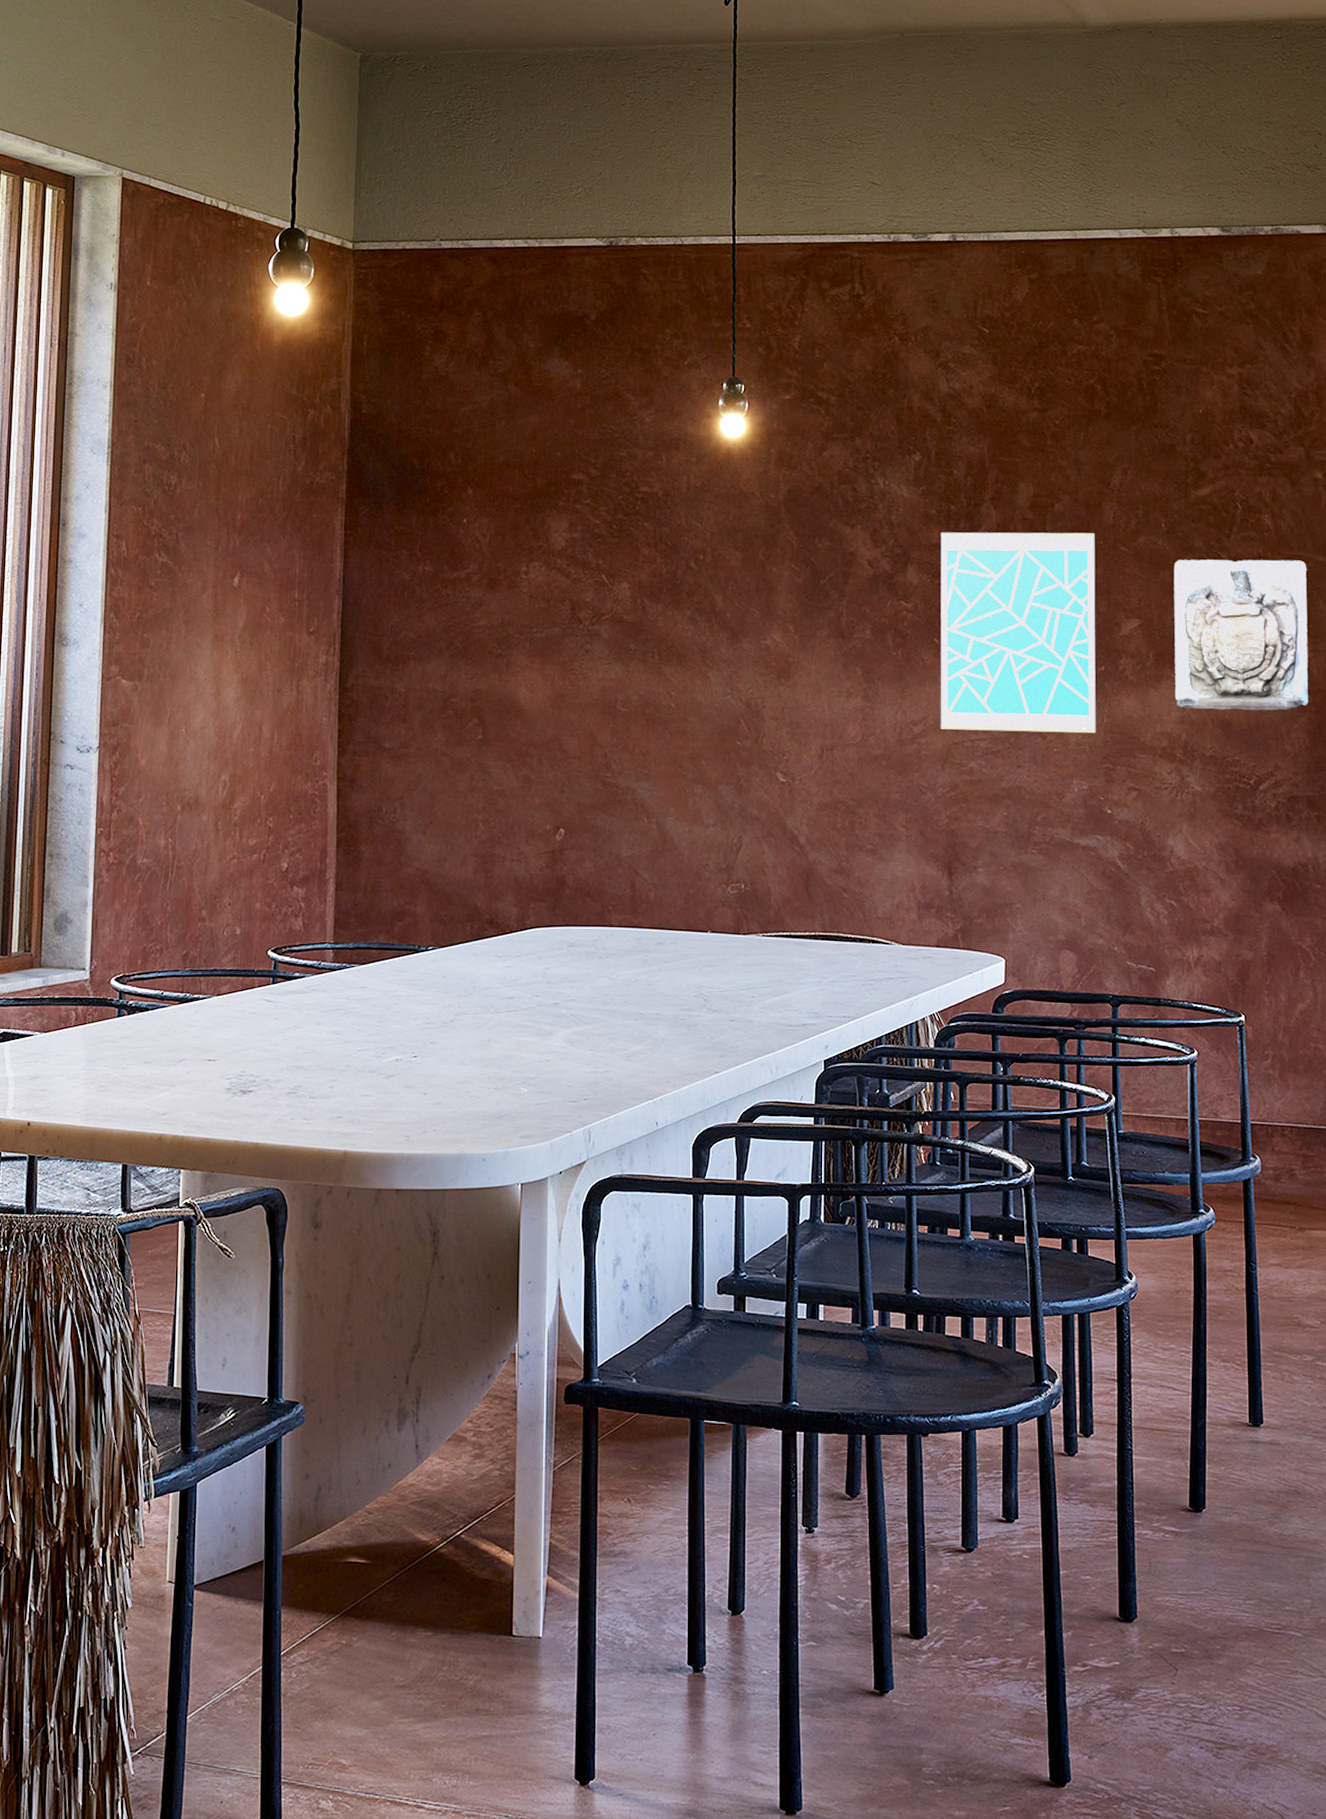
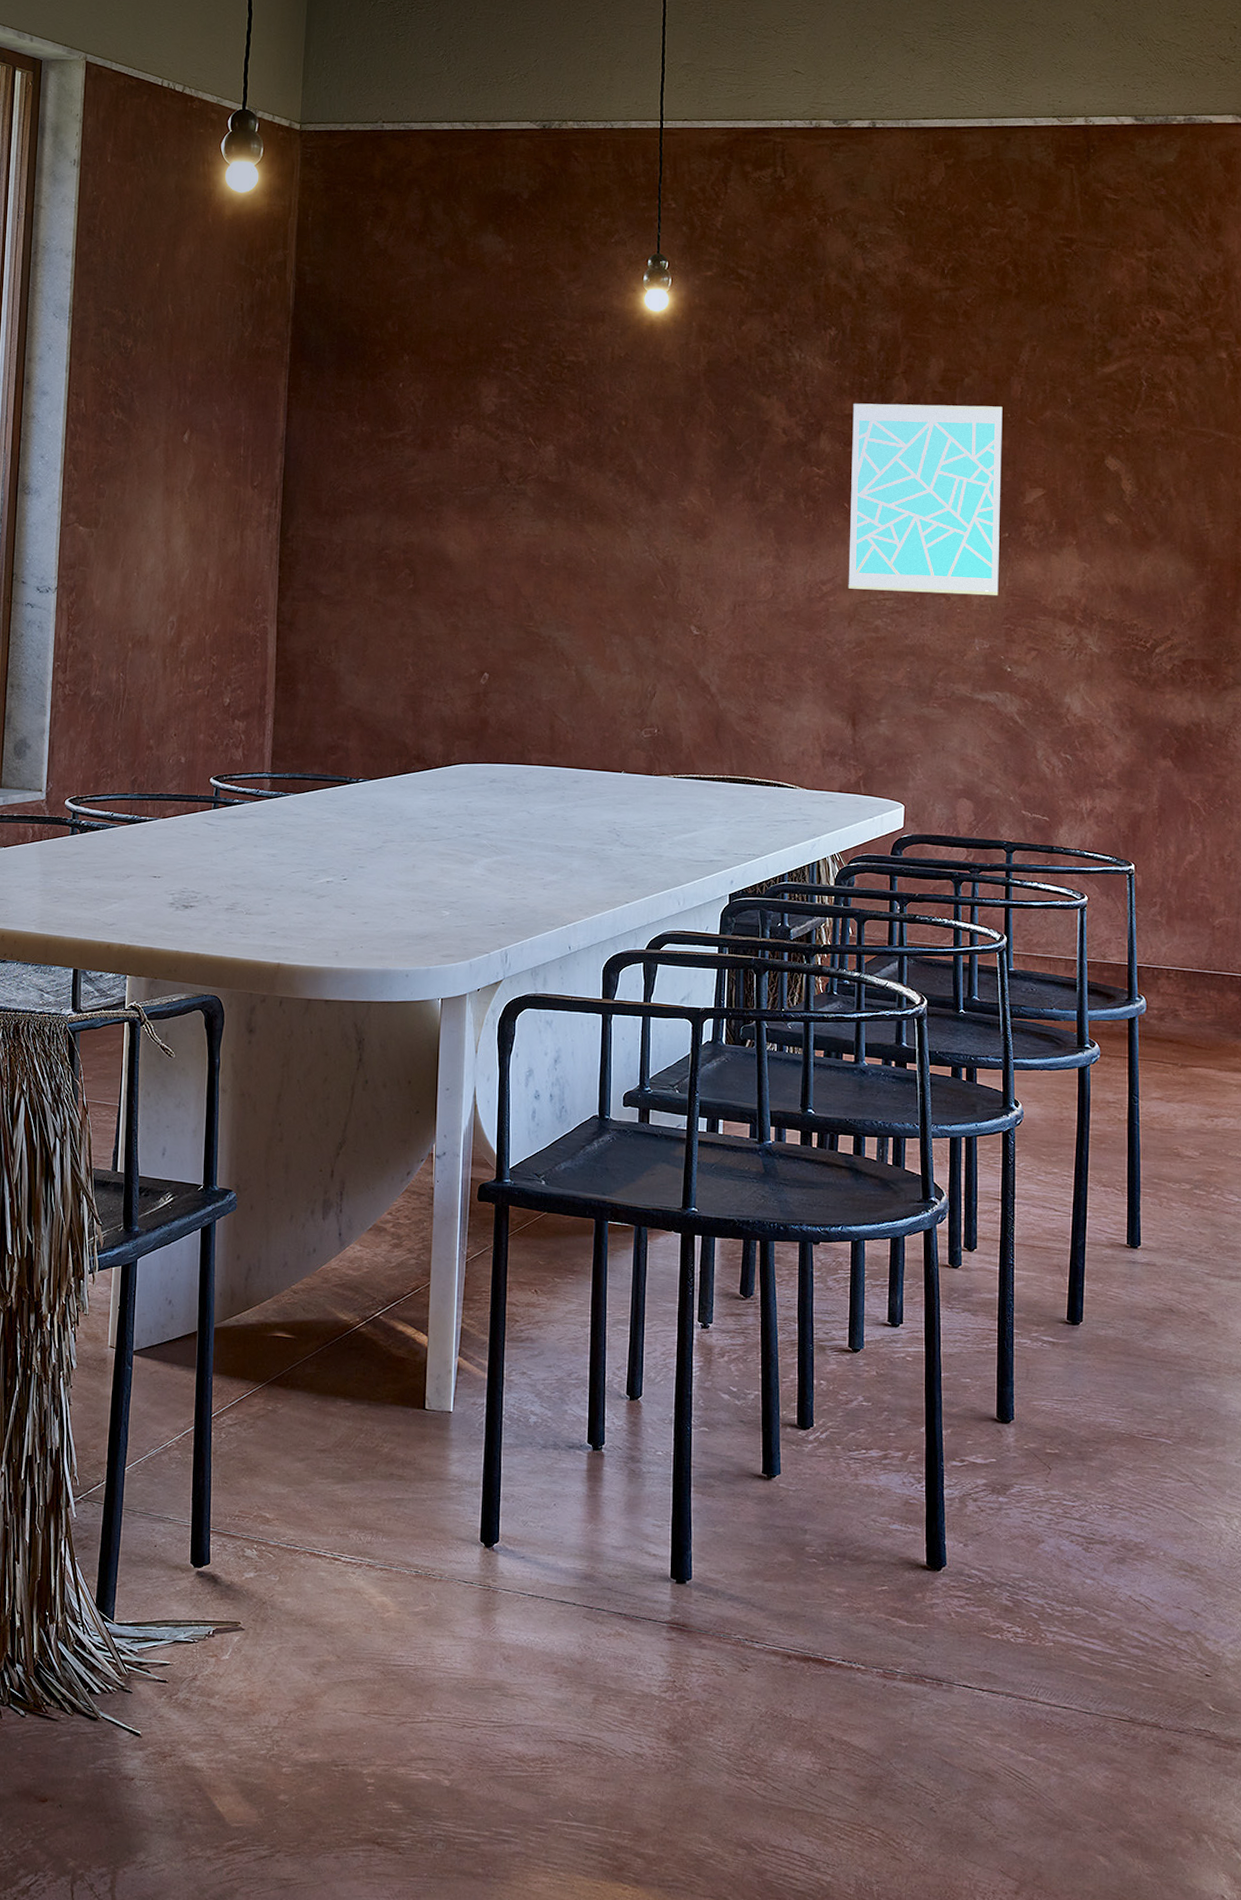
wall sculpture: present [1173,559,1308,711] -> none [1075,432,1209,578]

